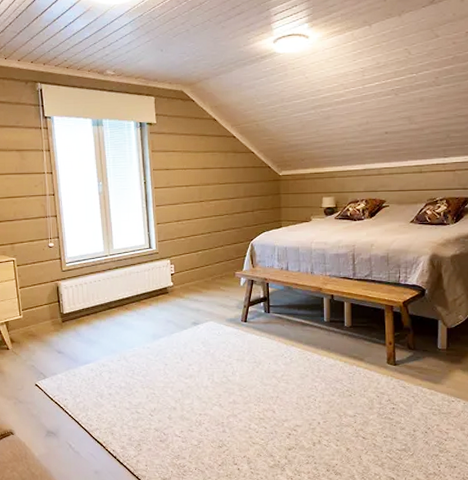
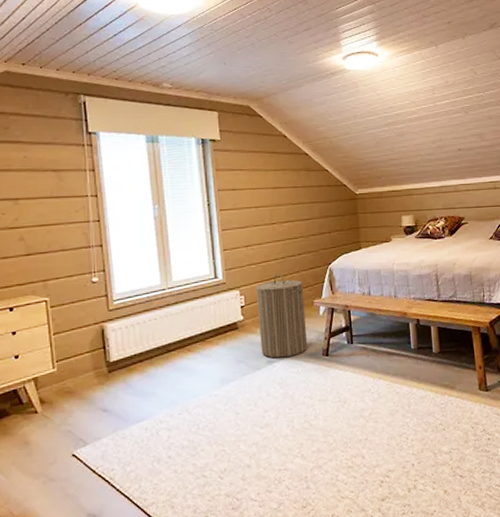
laundry hamper: none [184,247,229,321] -> present [255,274,308,358]

